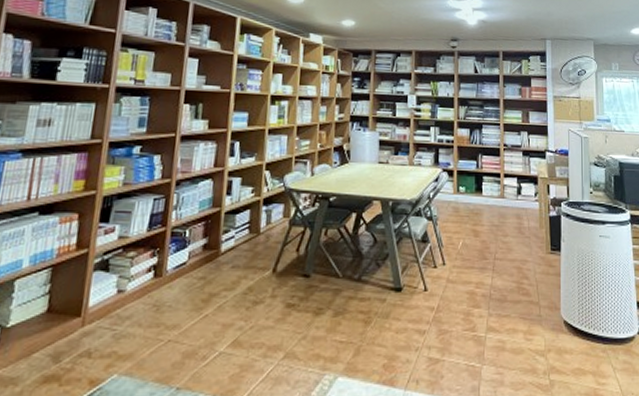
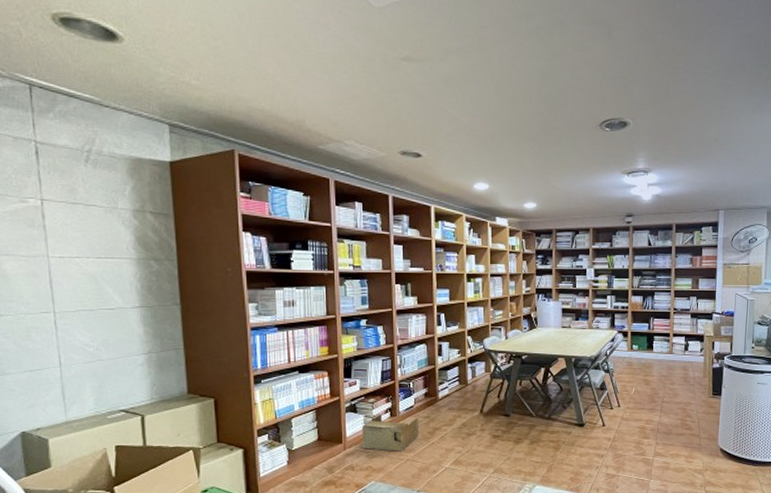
cardboard box: none [107,274,191,328] -> present [361,414,420,451]

